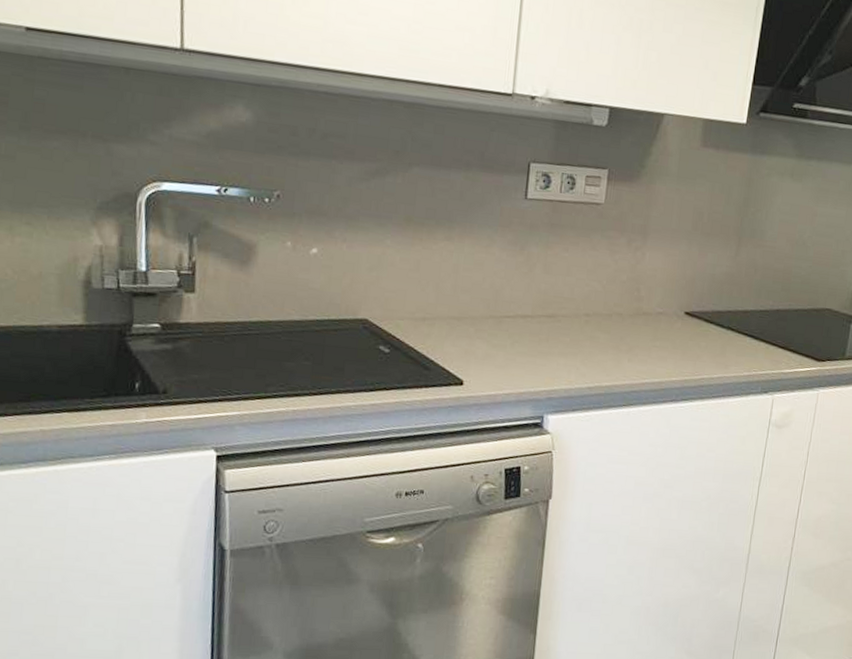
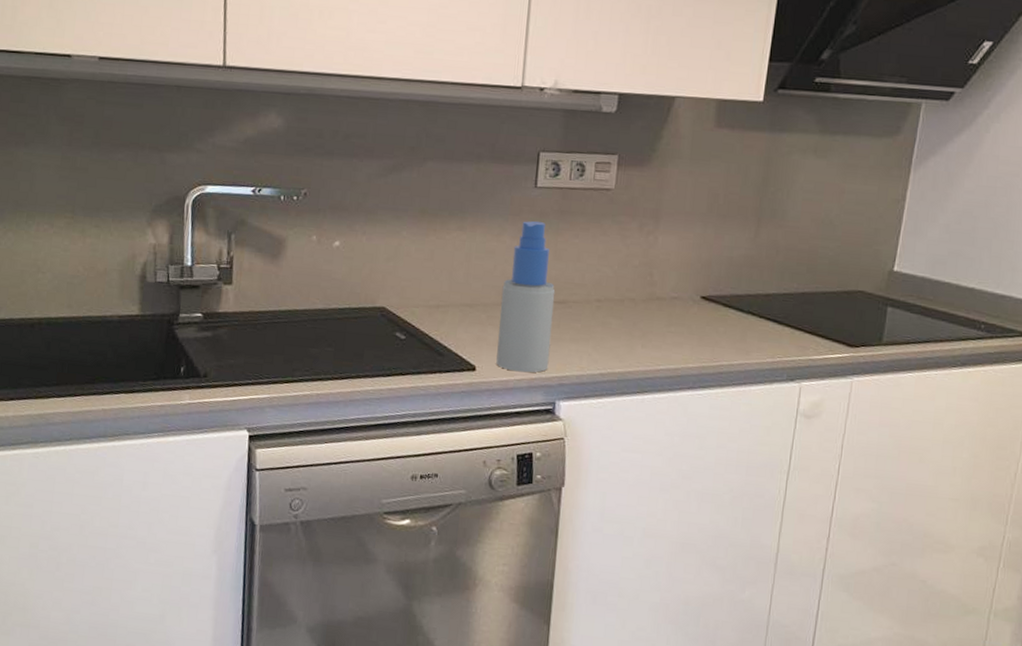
spray bottle: none [484,233,545,387] -> present [496,221,556,373]

